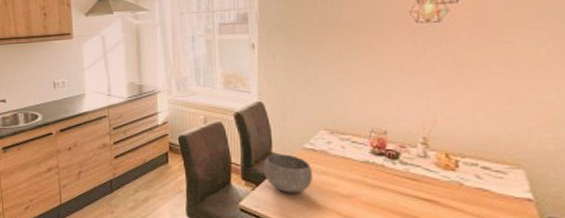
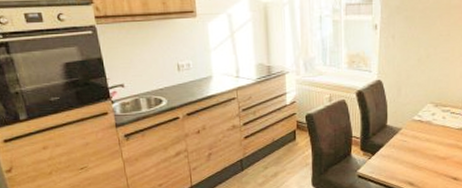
bowl: present [264,154,314,194] -> none [379,126,419,159]

